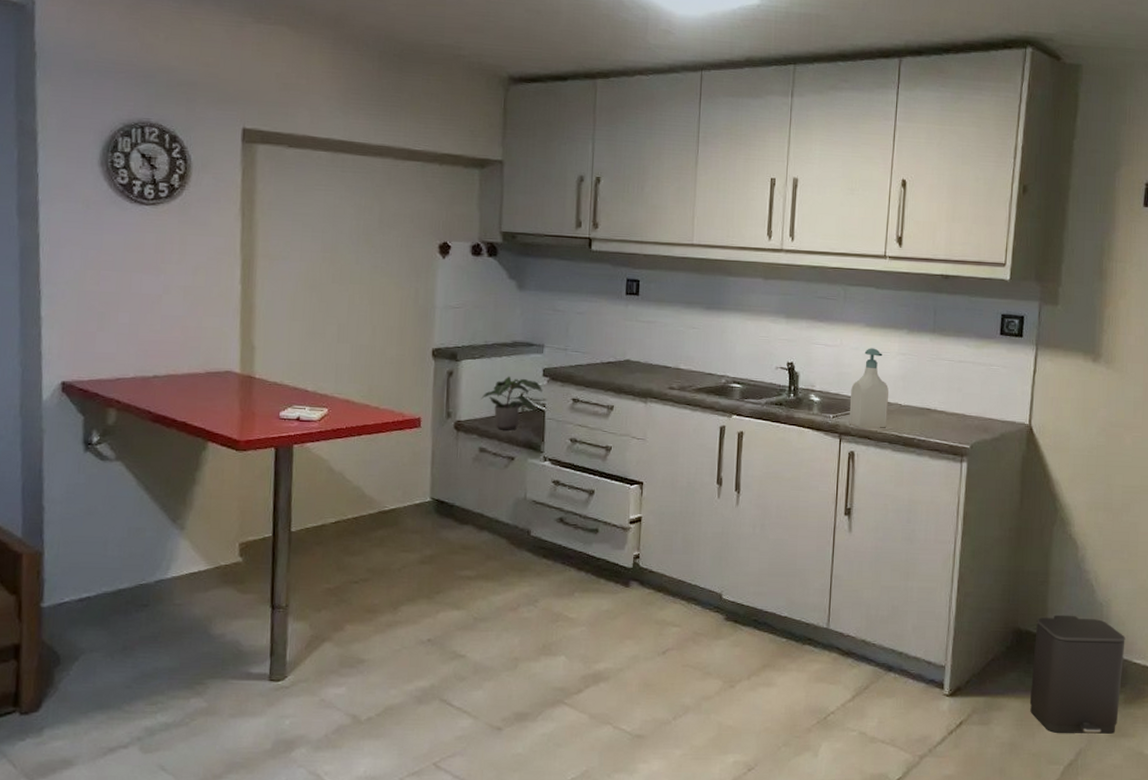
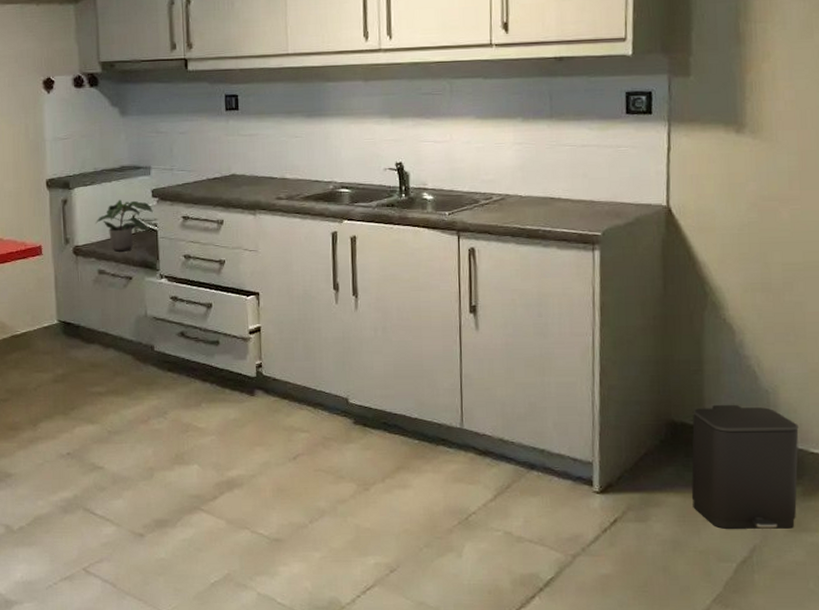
soap bottle: present [849,348,889,429] -> none [465,140,508,224]

